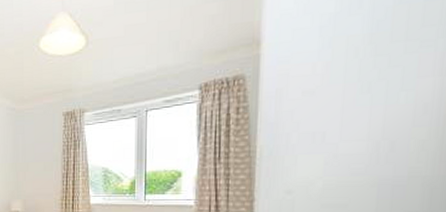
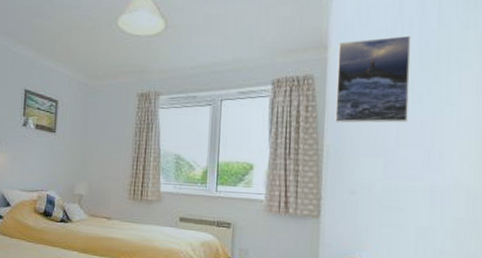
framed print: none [269,17,360,122] -> present [335,35,412,123]

